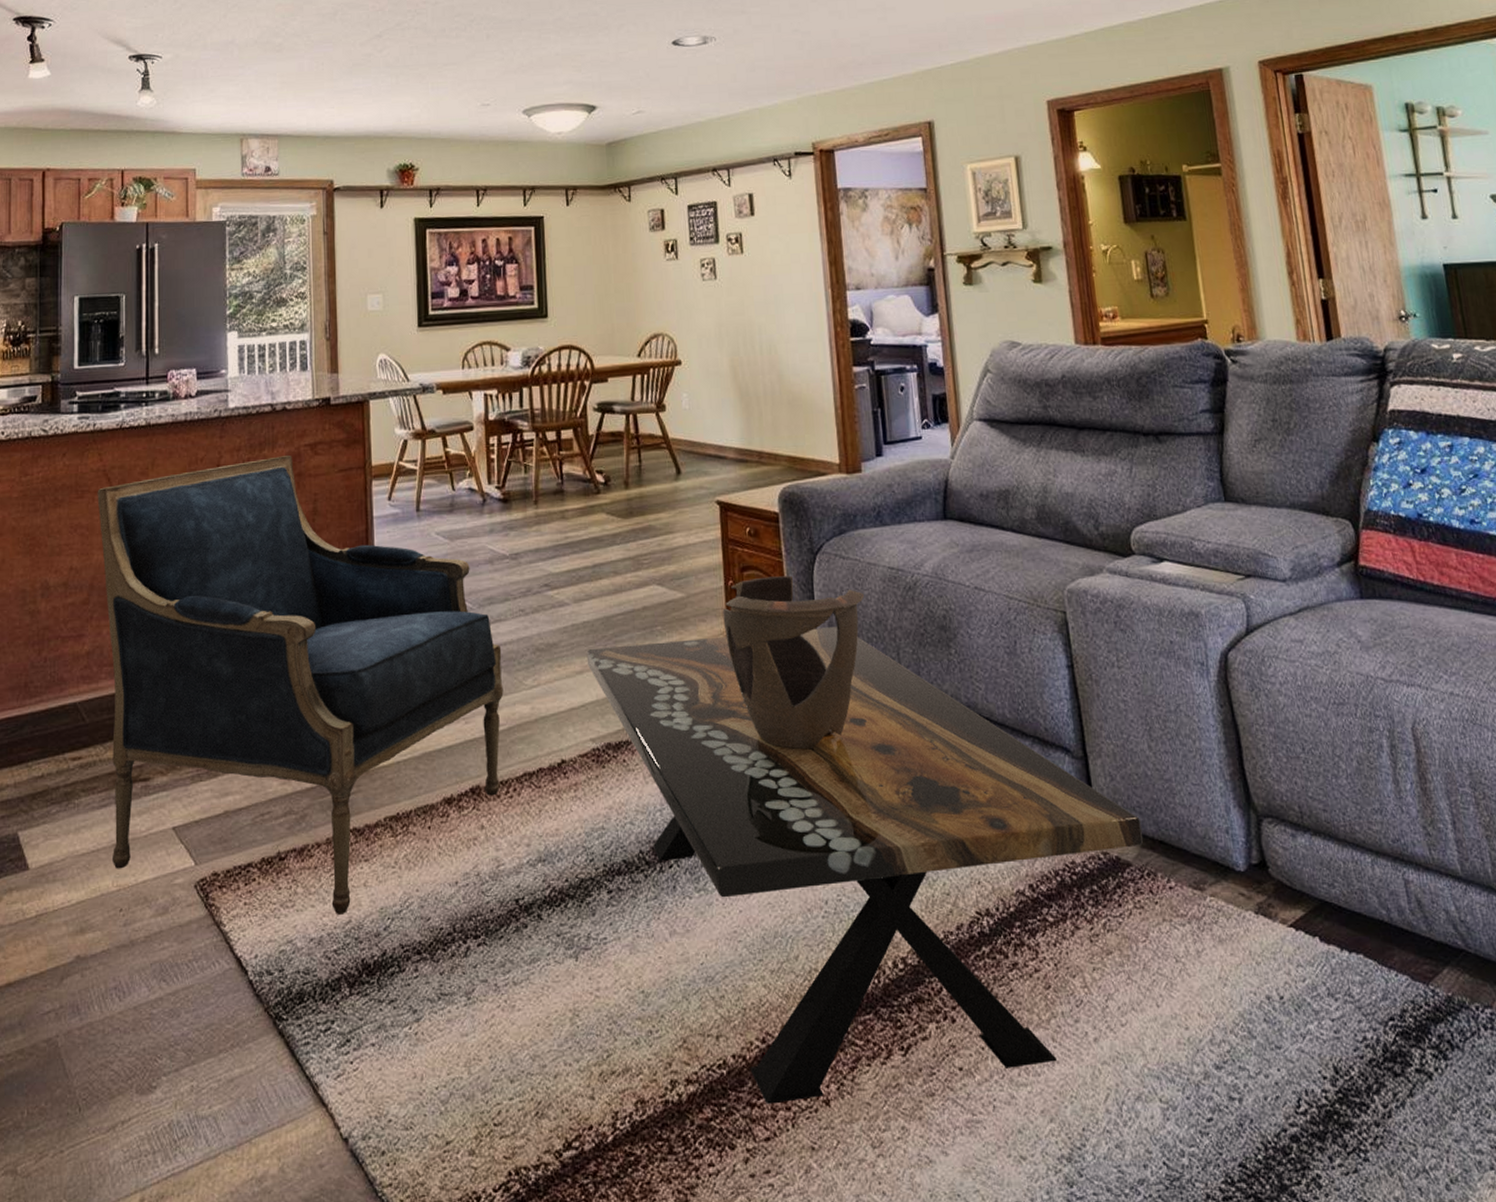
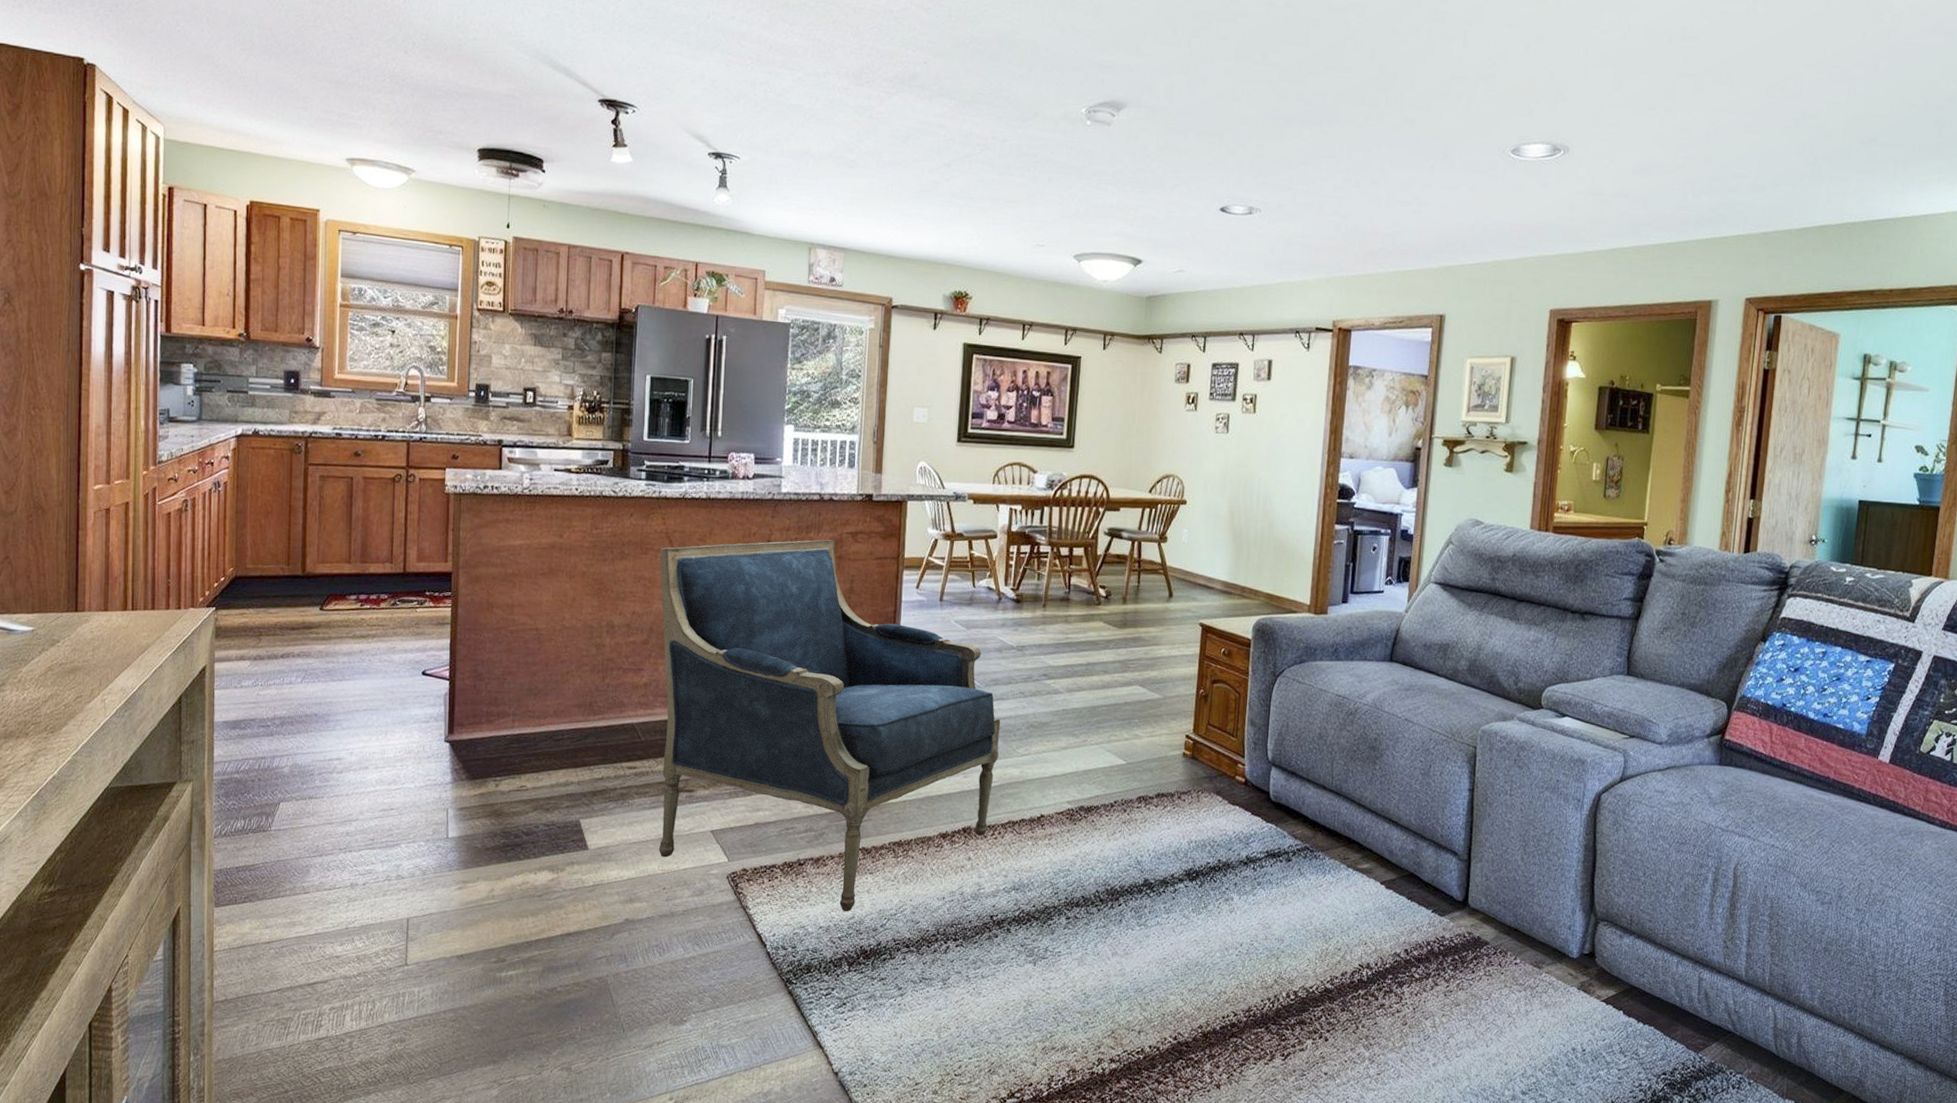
coffee table: present [586,627,1143,1105] -> none [1071,730,1503,1083]
decorative bowl: present [722,575,864,750] -> none [1190,690,1312,830]

